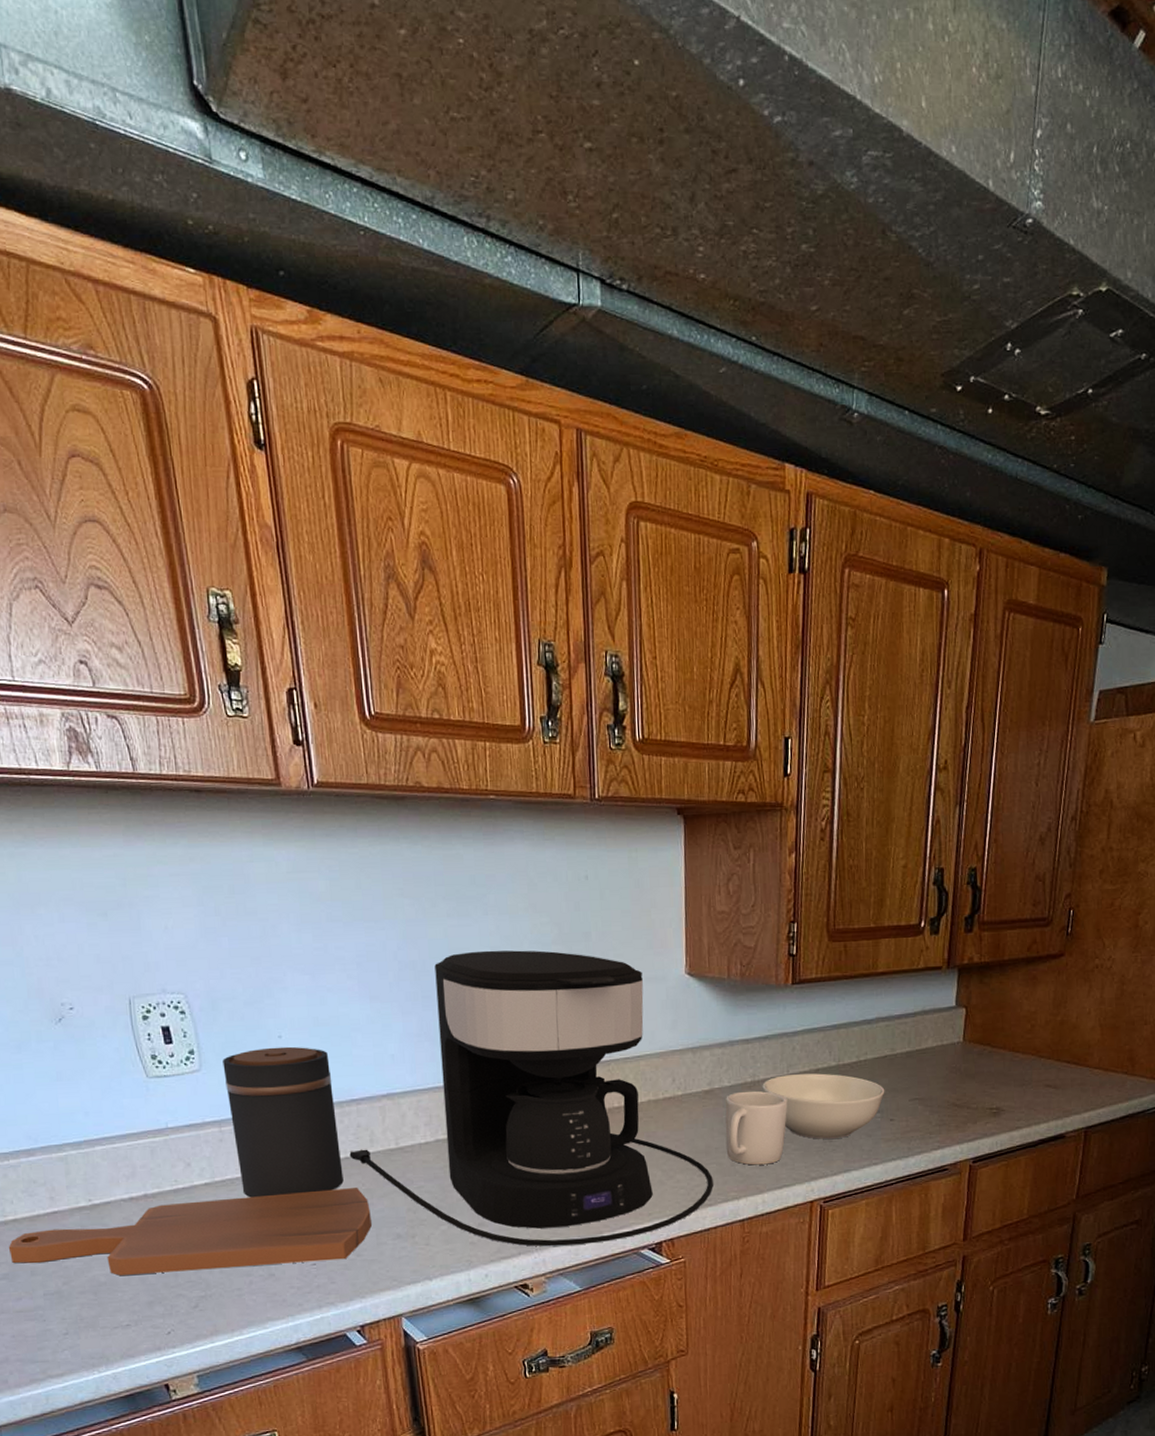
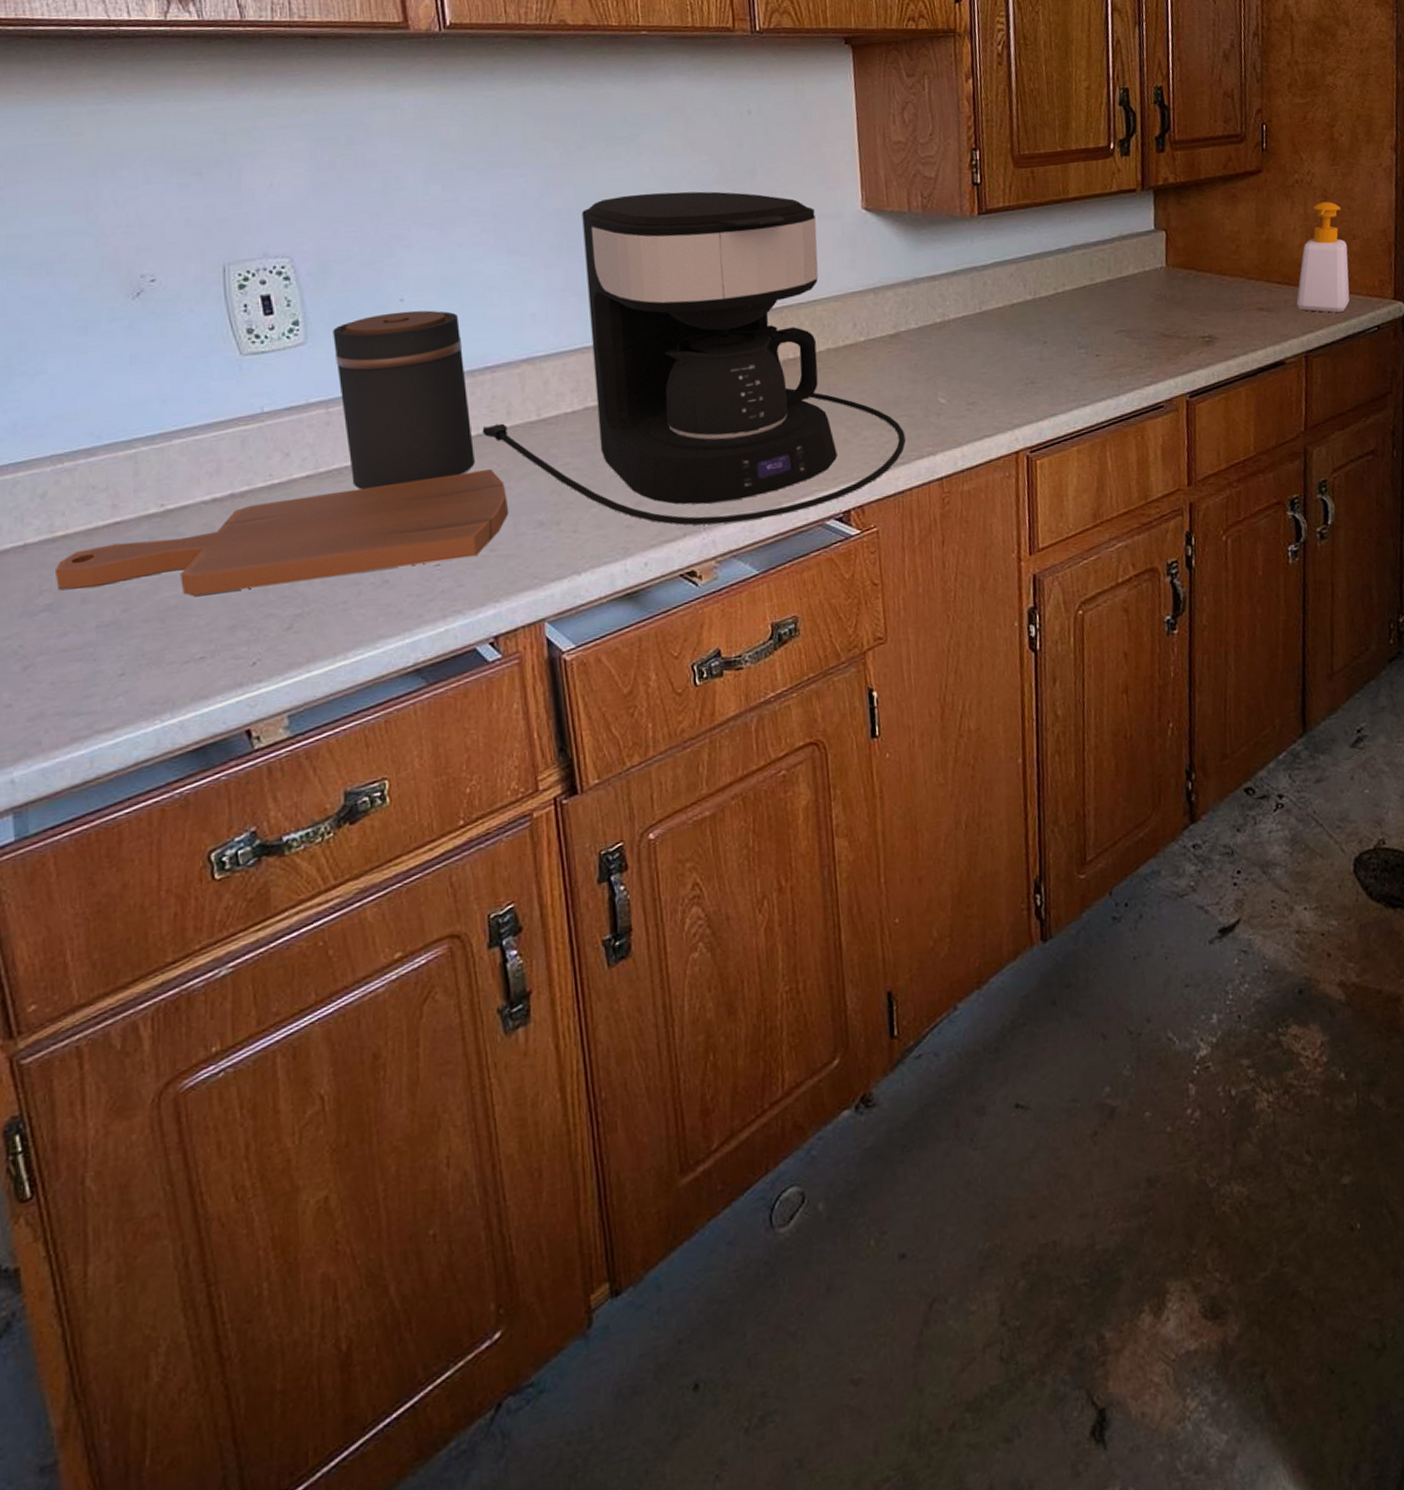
mug: present [725,1090,788,1166] -> none [914,331,983,416]
bowl: present [762,1073,885,1140] -> none [953,308,1088,382]
soap bottle: none [1083,987,1138,1094] -> present [1296,201,1350,313]

